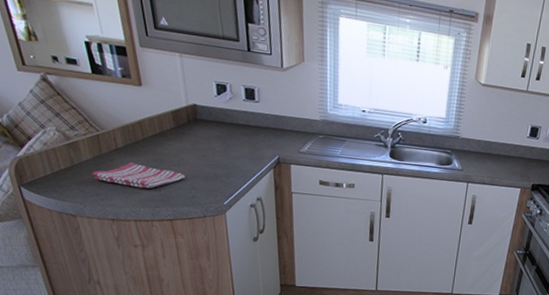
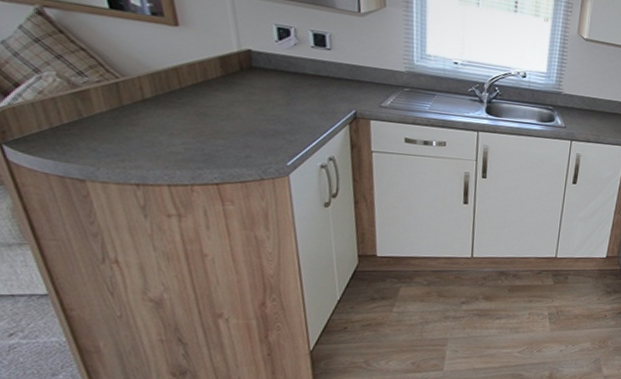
dish towel: present [92,162,186,189] -> none [108,115,237,147]

